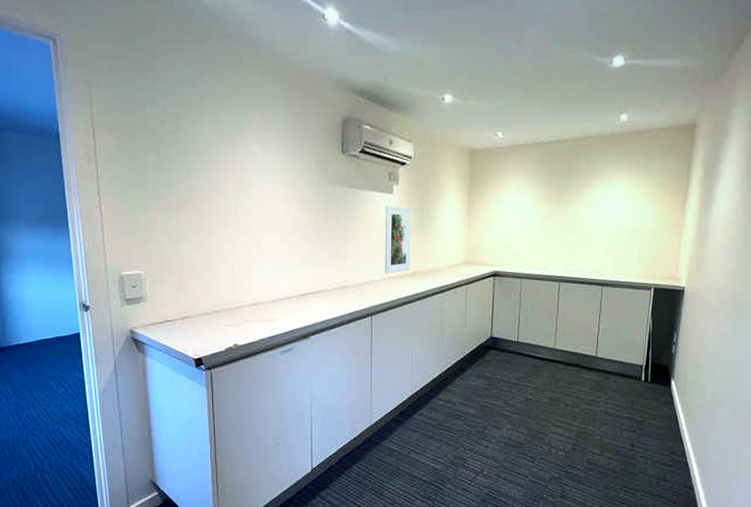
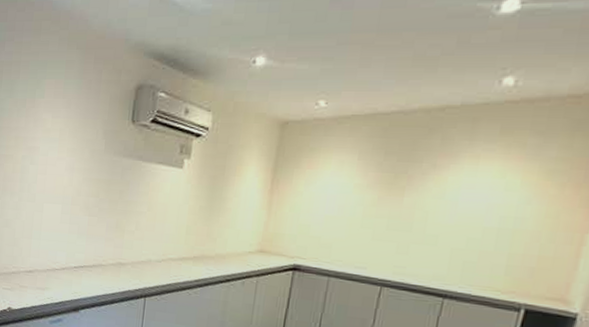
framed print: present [384,205,411,274] -> none [164,181,202,255]

